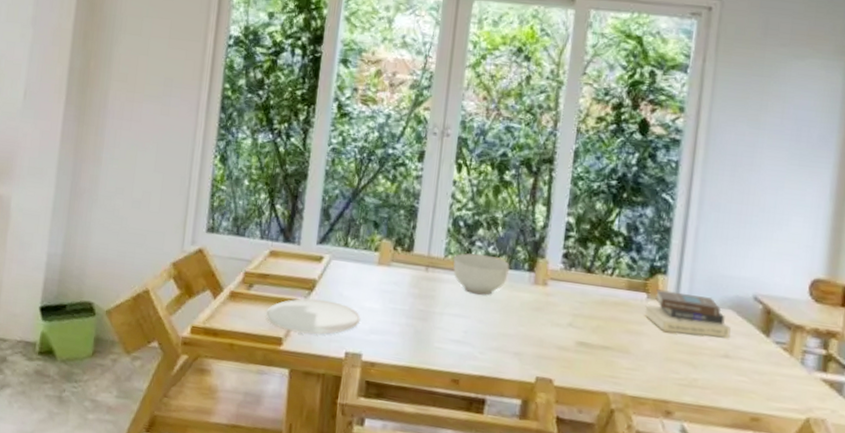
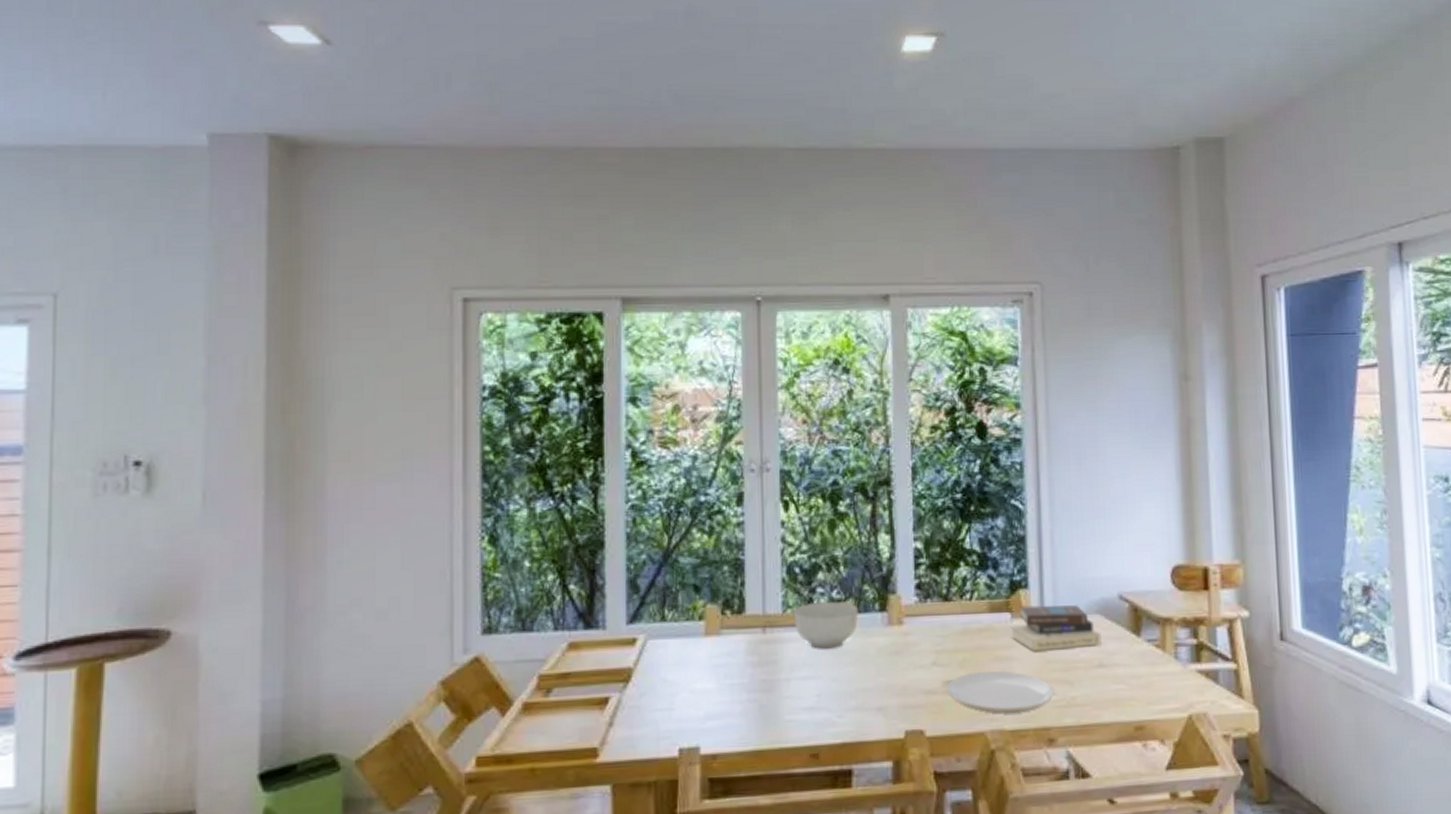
plate: present [266,298,361,335] -> none [573,690,693,738]
plate: none [578,338,678,383] -> present [947,670,1054,714]

